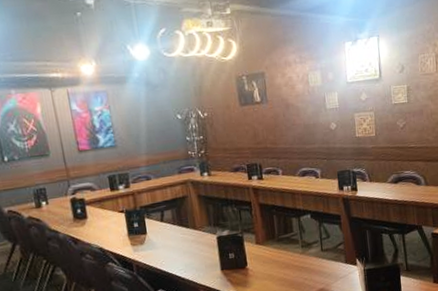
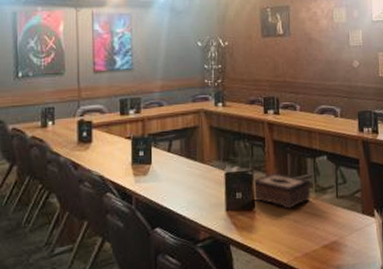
tissue box: none [242,232,298,264] -> present [252,172,311,209]

